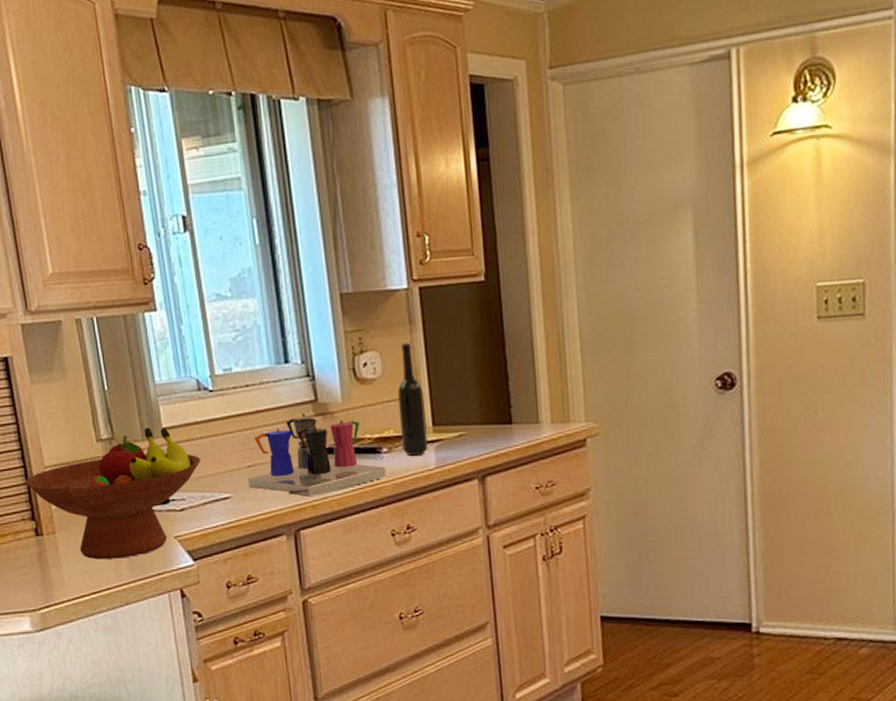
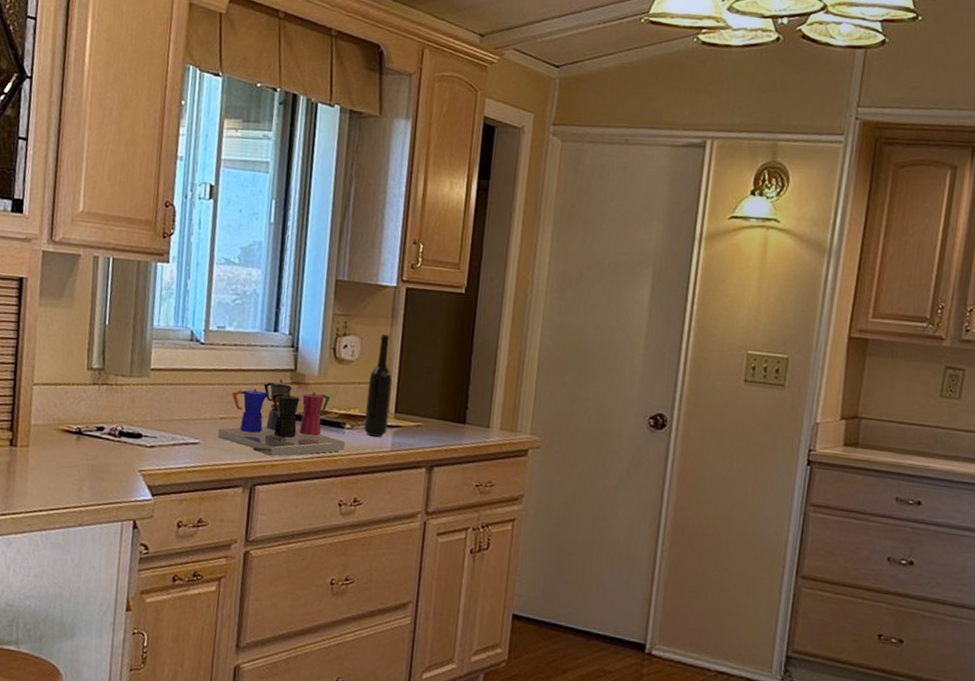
fruit bowl: present [25,427,201,560] -> none [12,365,179,482]

